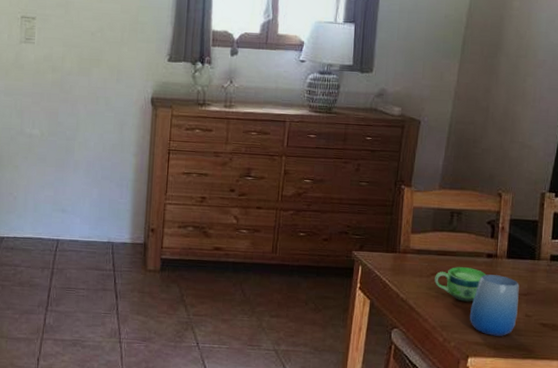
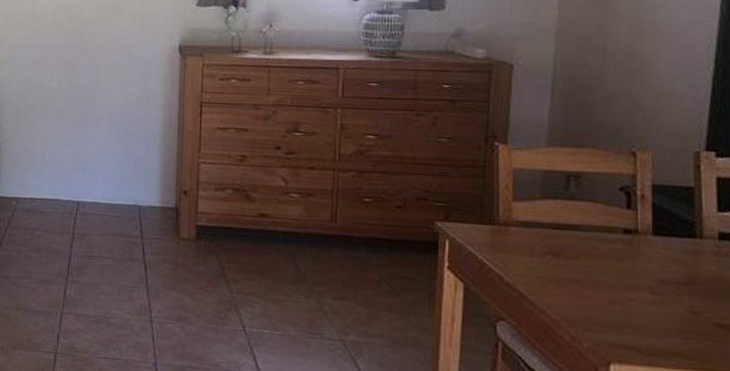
cup: present [434,267,487,302] -> none [551,244,626,291]
cup: present [469,274,519,336] -> none [605,255,678,339]

